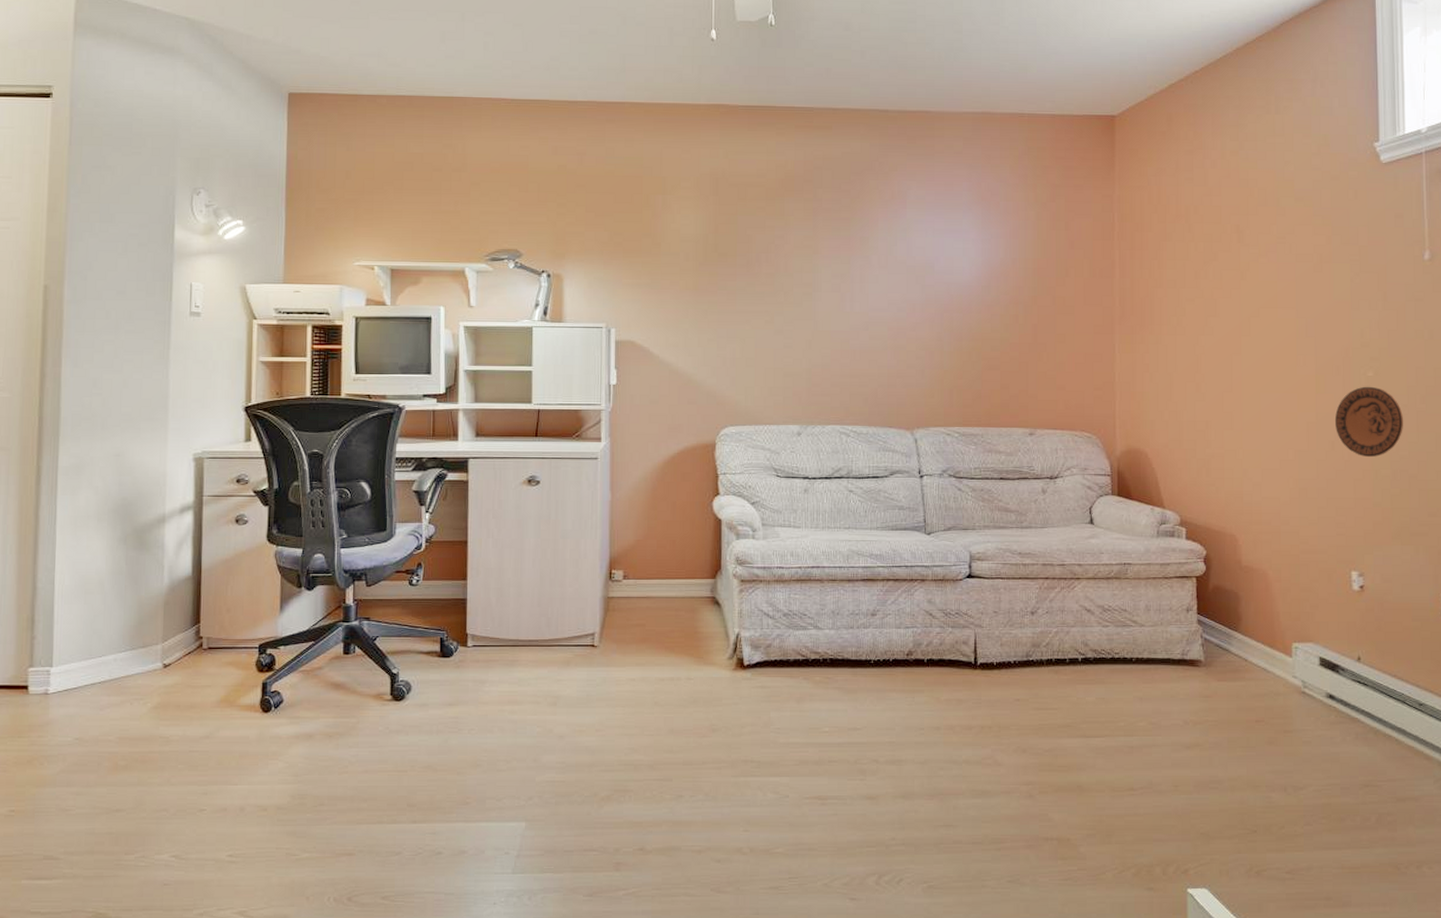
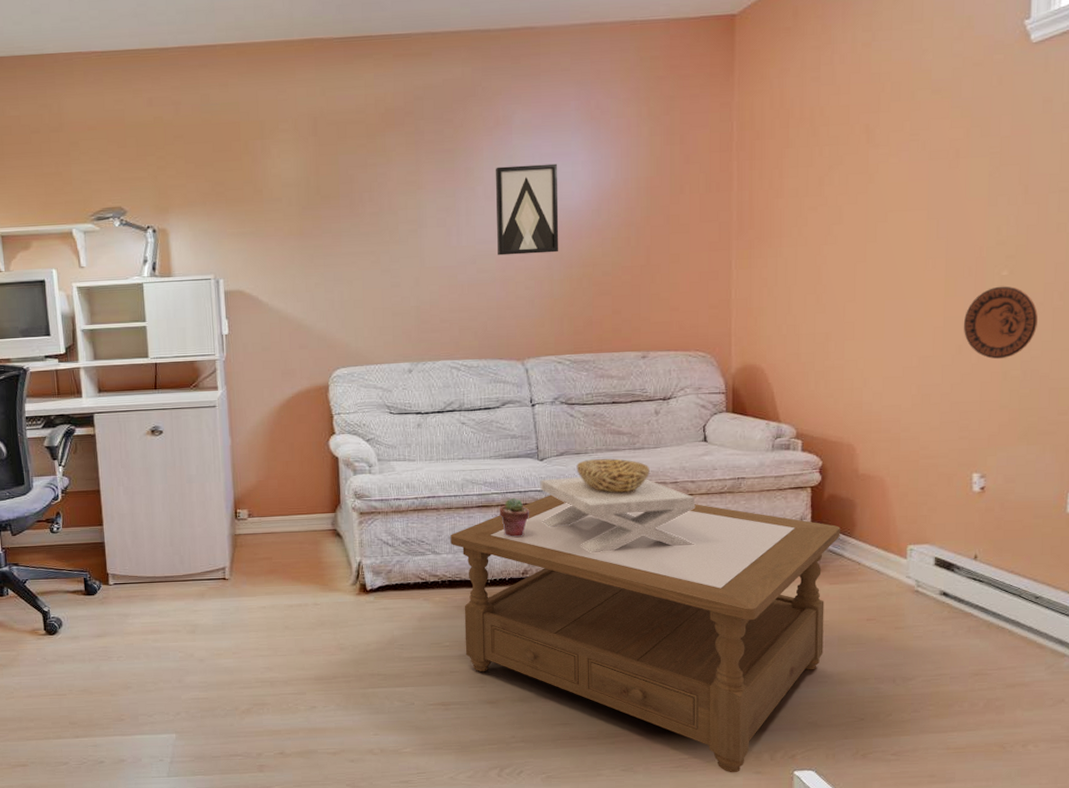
coffee table: none [834,571,1226,889] -> present [450,494,840,773]
potted succulent: none [885,572,916,615] -> present [500,497,530,538]
wall art: none [889,238,950,325] -> present [495,163,559,256]
decorative bowl: none [927,536,1083,635] -> present [540,458,696,553]

